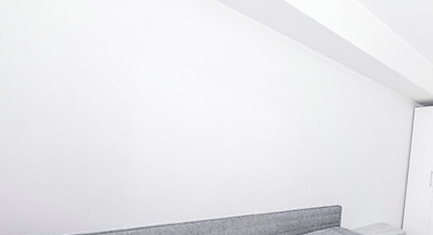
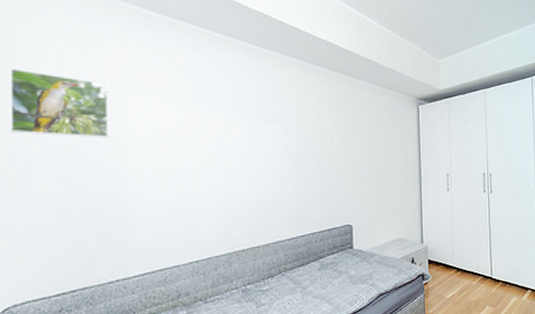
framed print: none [9,9,119,95] -> present [10,68,109,138]

